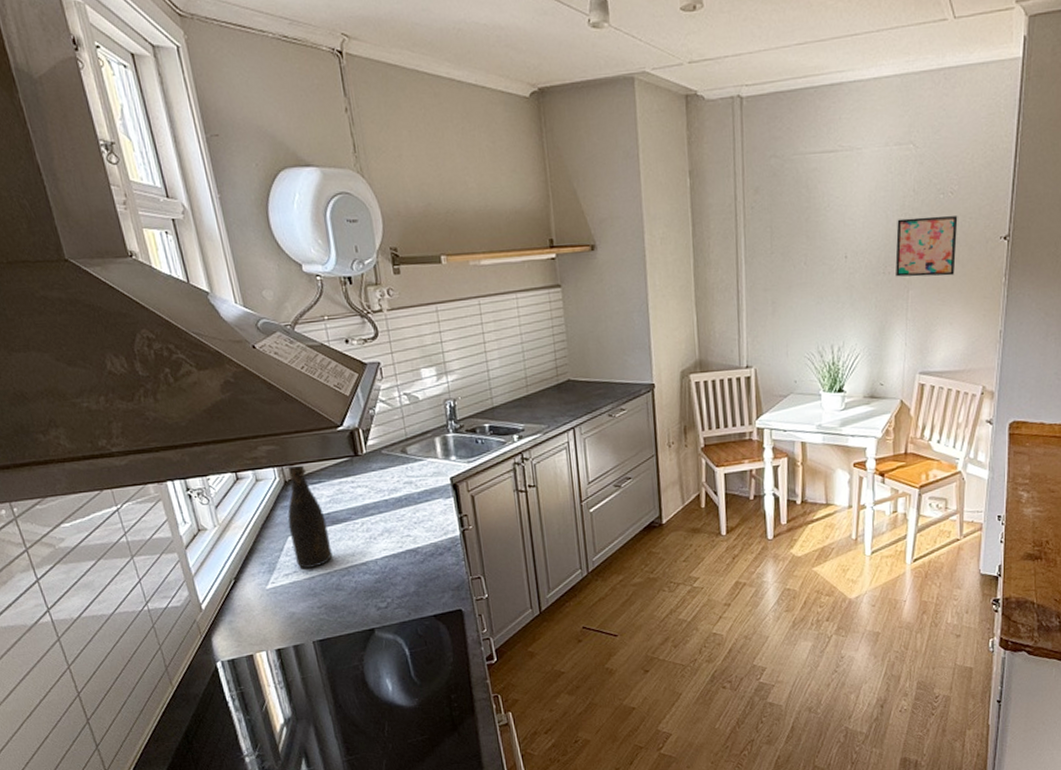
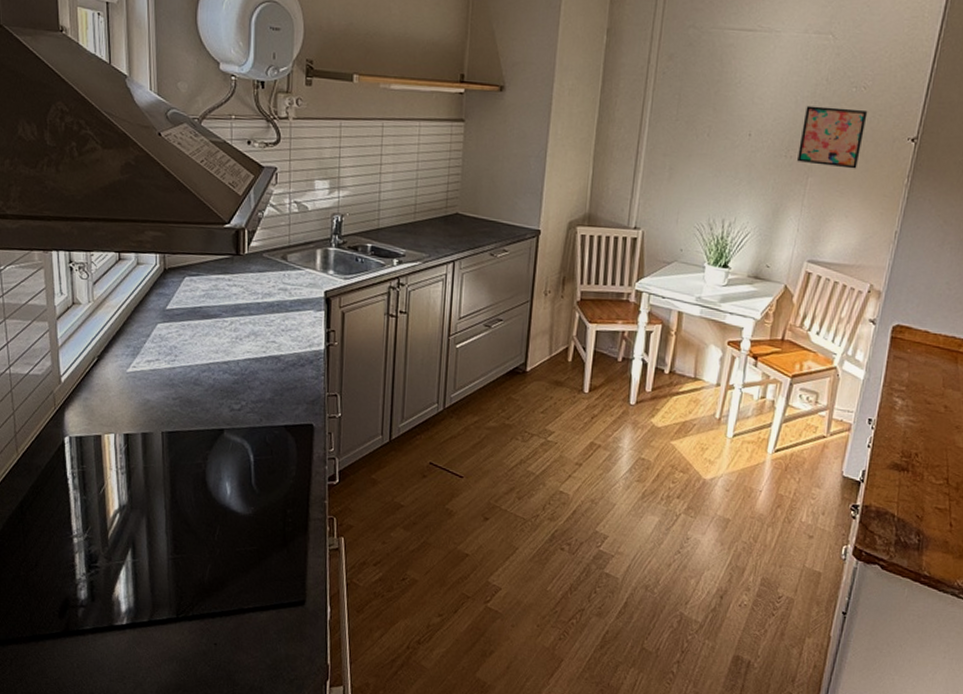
bottle: present [287,465,333,568] -> none [159,253,197,358]

